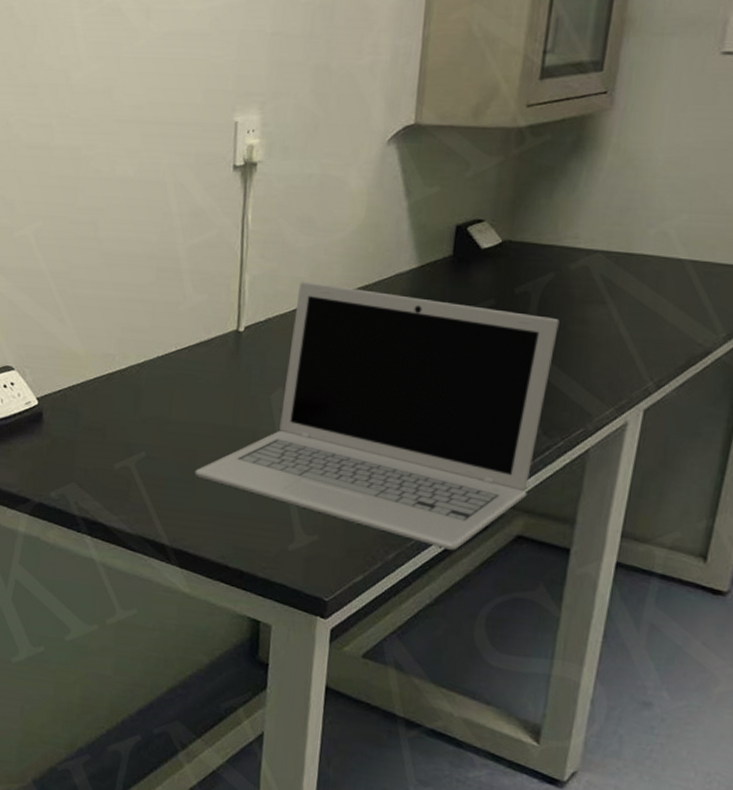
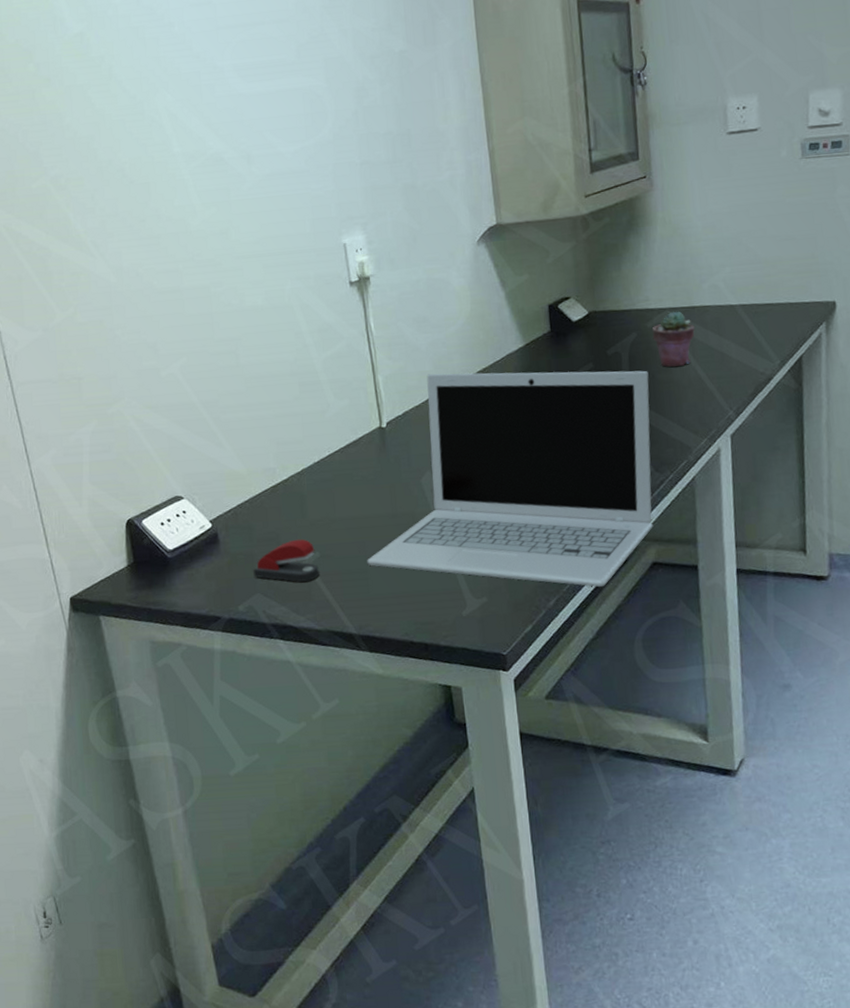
stapler: none [72,434,142,481] -> present [253,539,319,582]
potted succulent: none [573,255,628,320] -> present [652,311,695,367]

